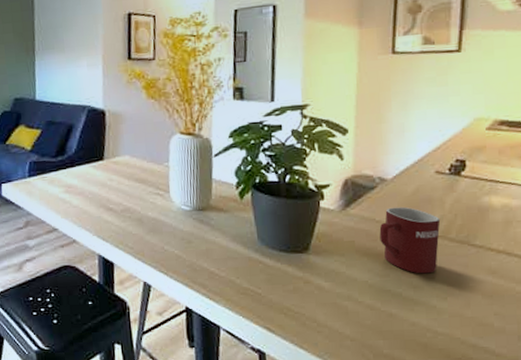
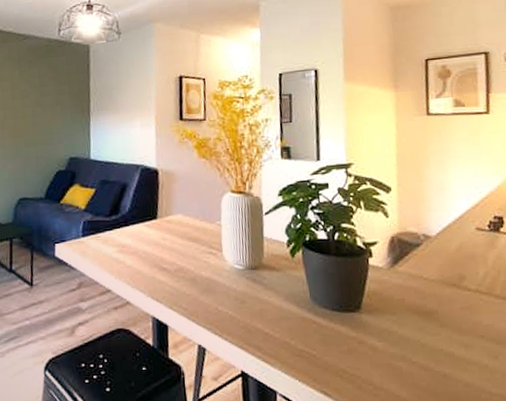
mug: present [379,207,441,274] -> none [427,263,486,332]

